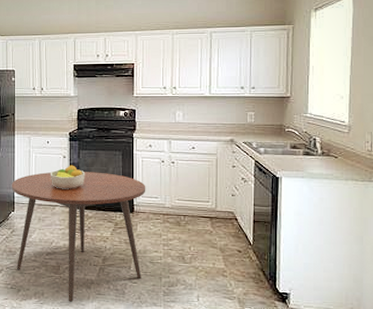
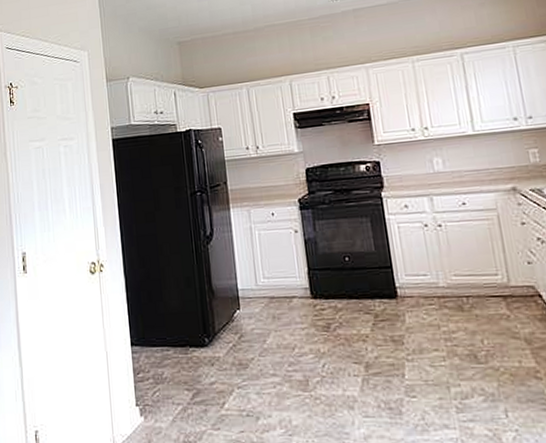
dining table: present [11,172,146,302] -> none [232,247,422,430]
fruit bowl: present [50,165,86,189] -> none [280,241,327,275]

